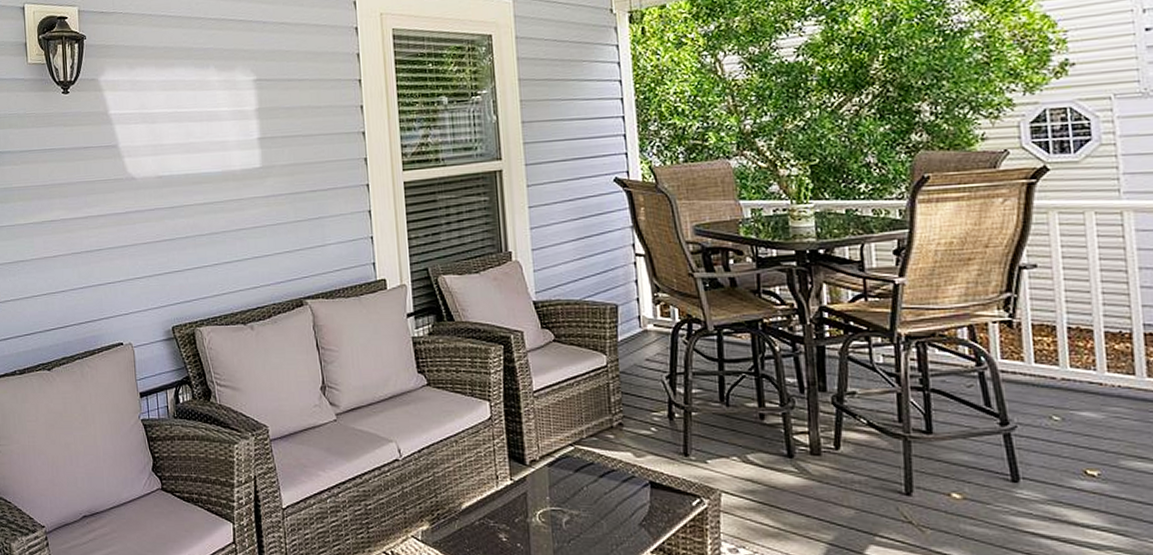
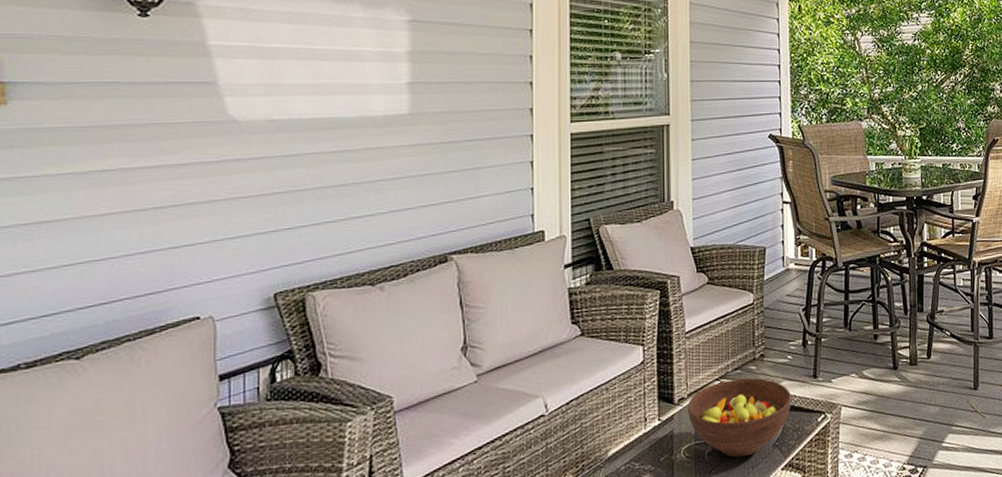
fruit bowl: none [539,447,658,532] -> present [687,377,791,458]

